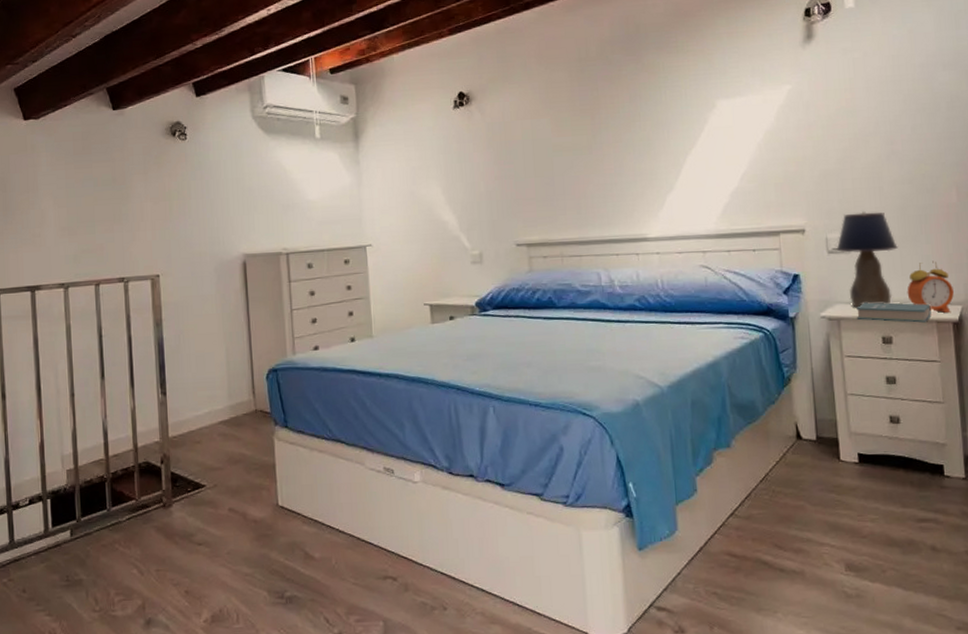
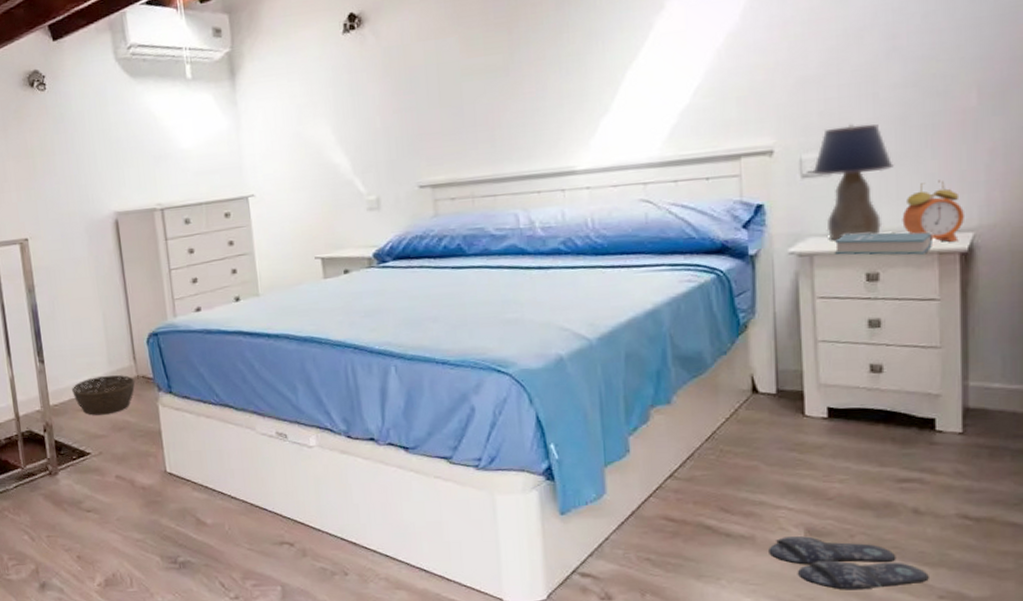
basket: none [191,408,253,448] -> present [71,374,135,415]
slippers: none [816,571,948,622] -> present [769,536,929,590]

